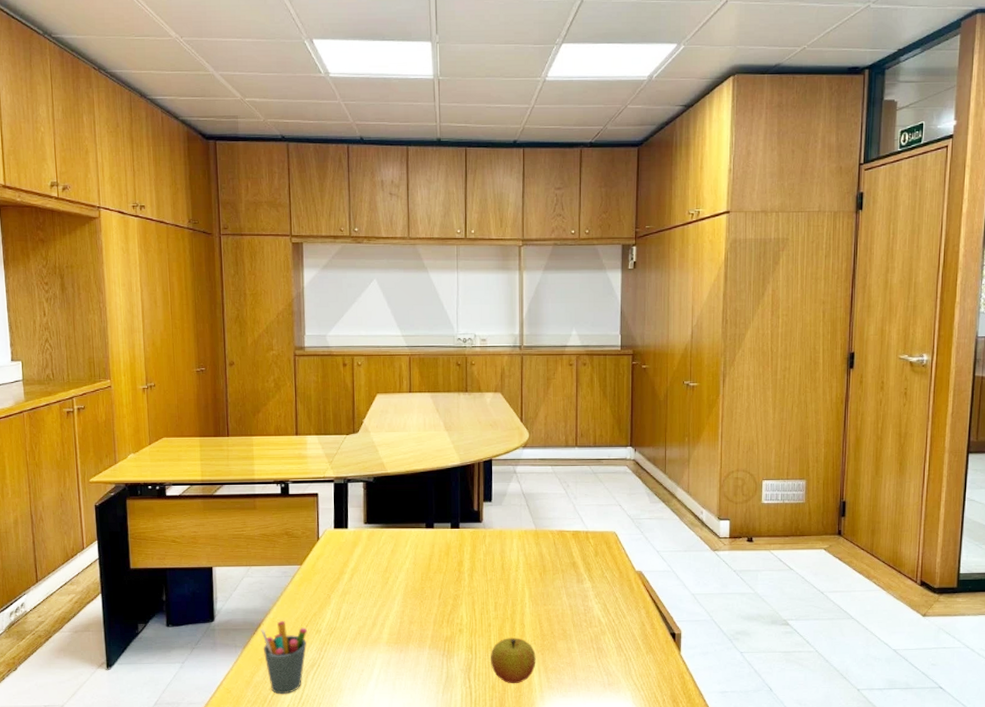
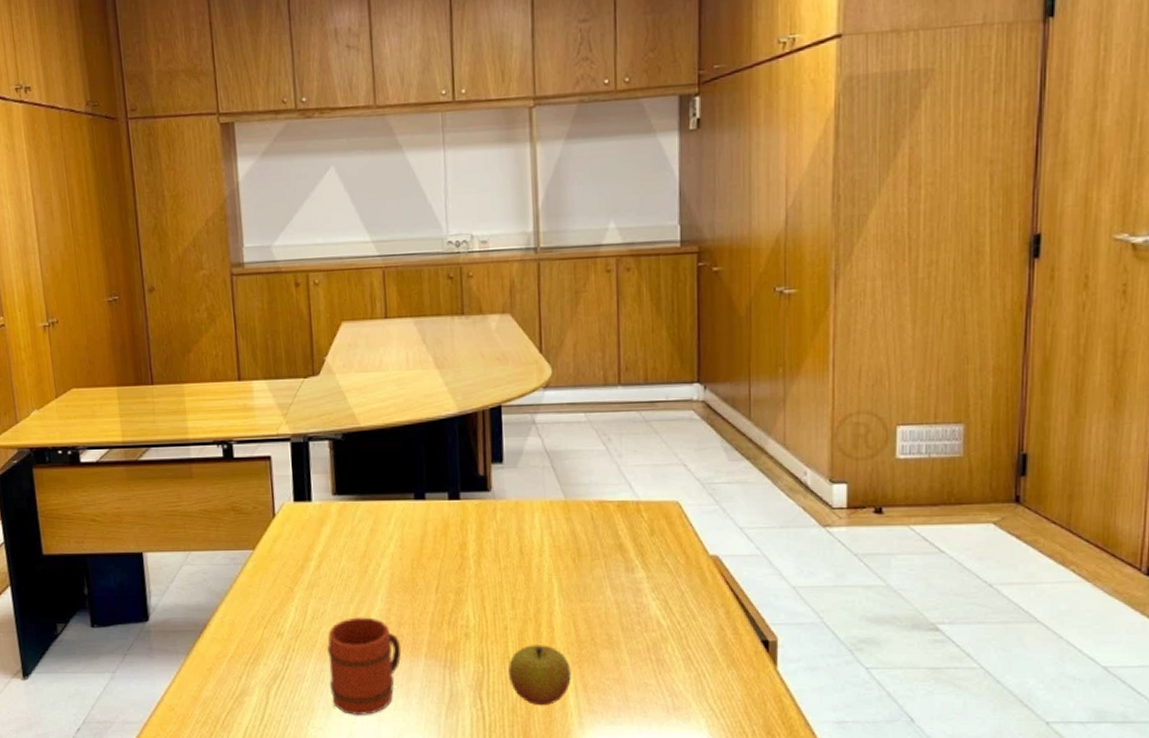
pen holder: present [261,621,307,695] -> none [207,621,267,714]
mug: none [355,617,411,694] -> present [327,617,402,715]

